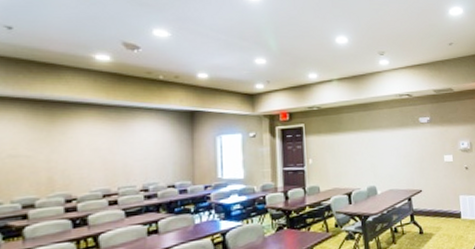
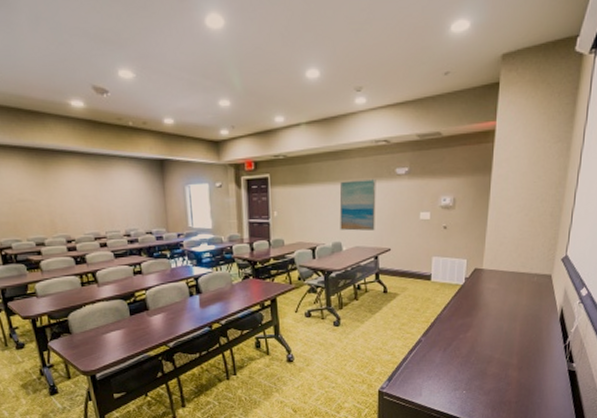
wall art: none [371,126,406,175] -> present [339,178,376,231]

